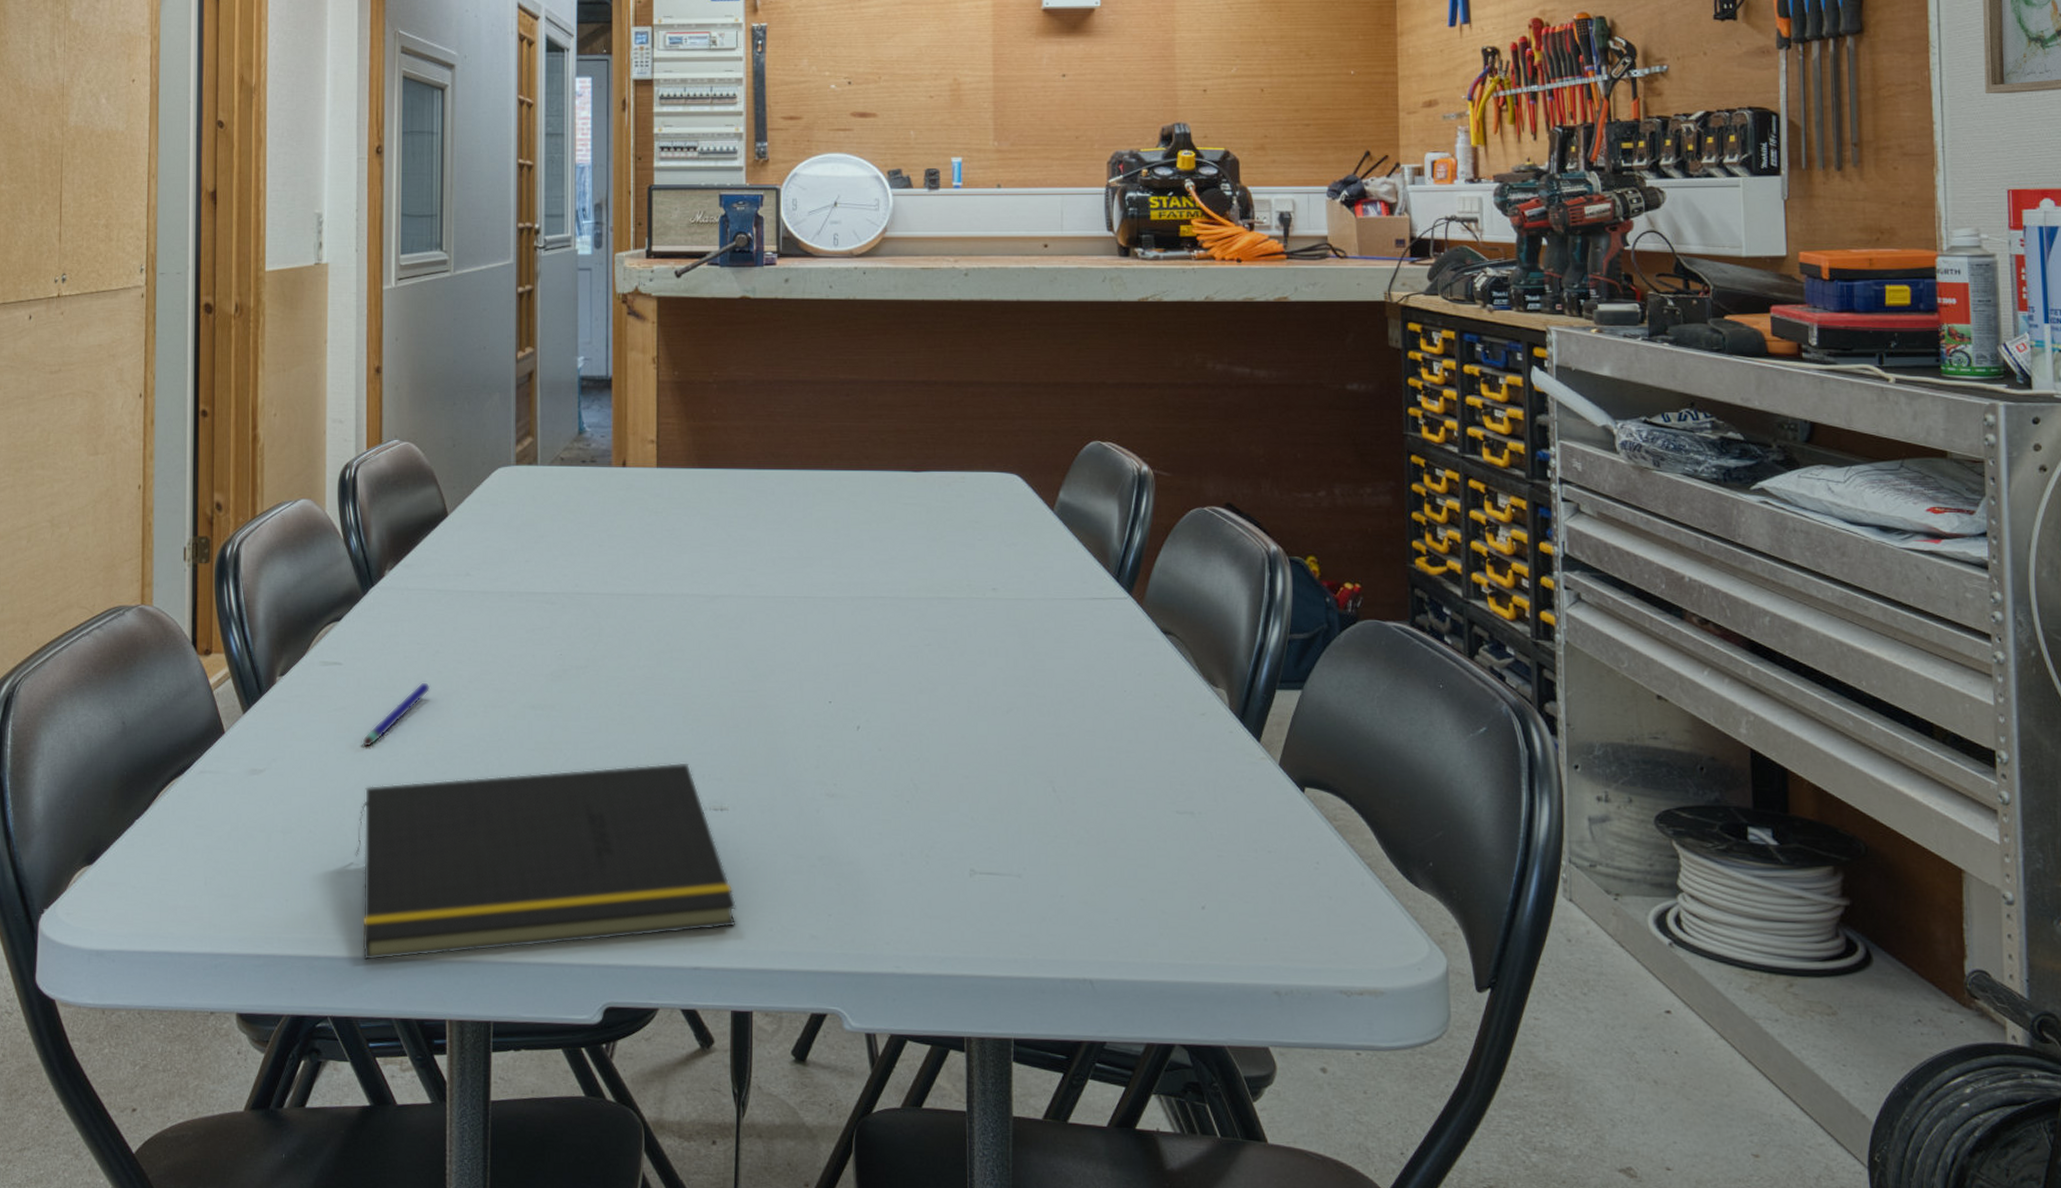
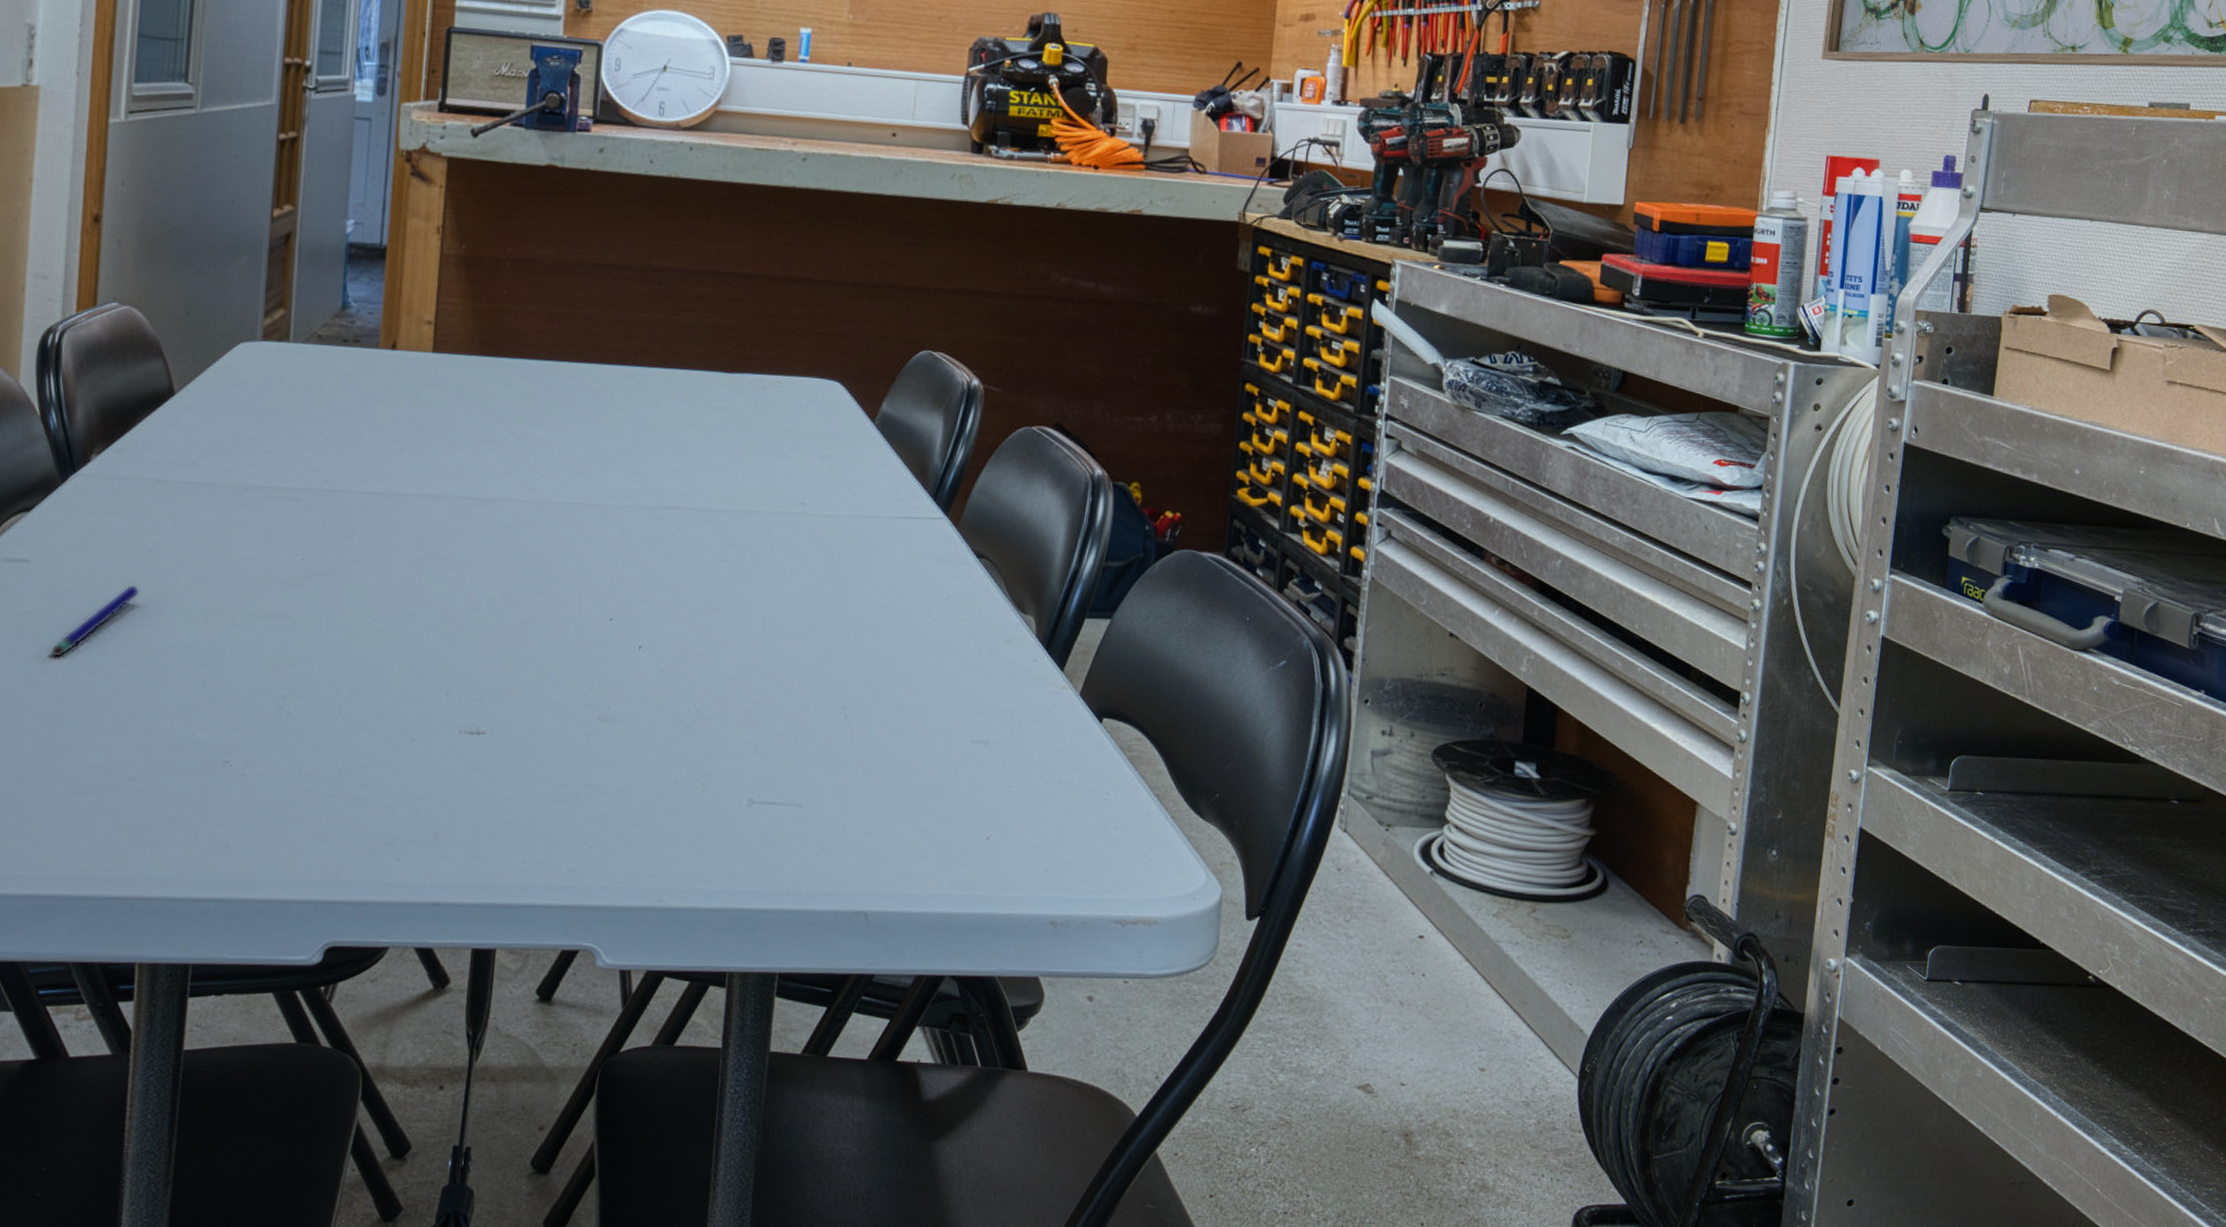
notepad: present [355,762,736,961] -> none [34,681,487,899]

